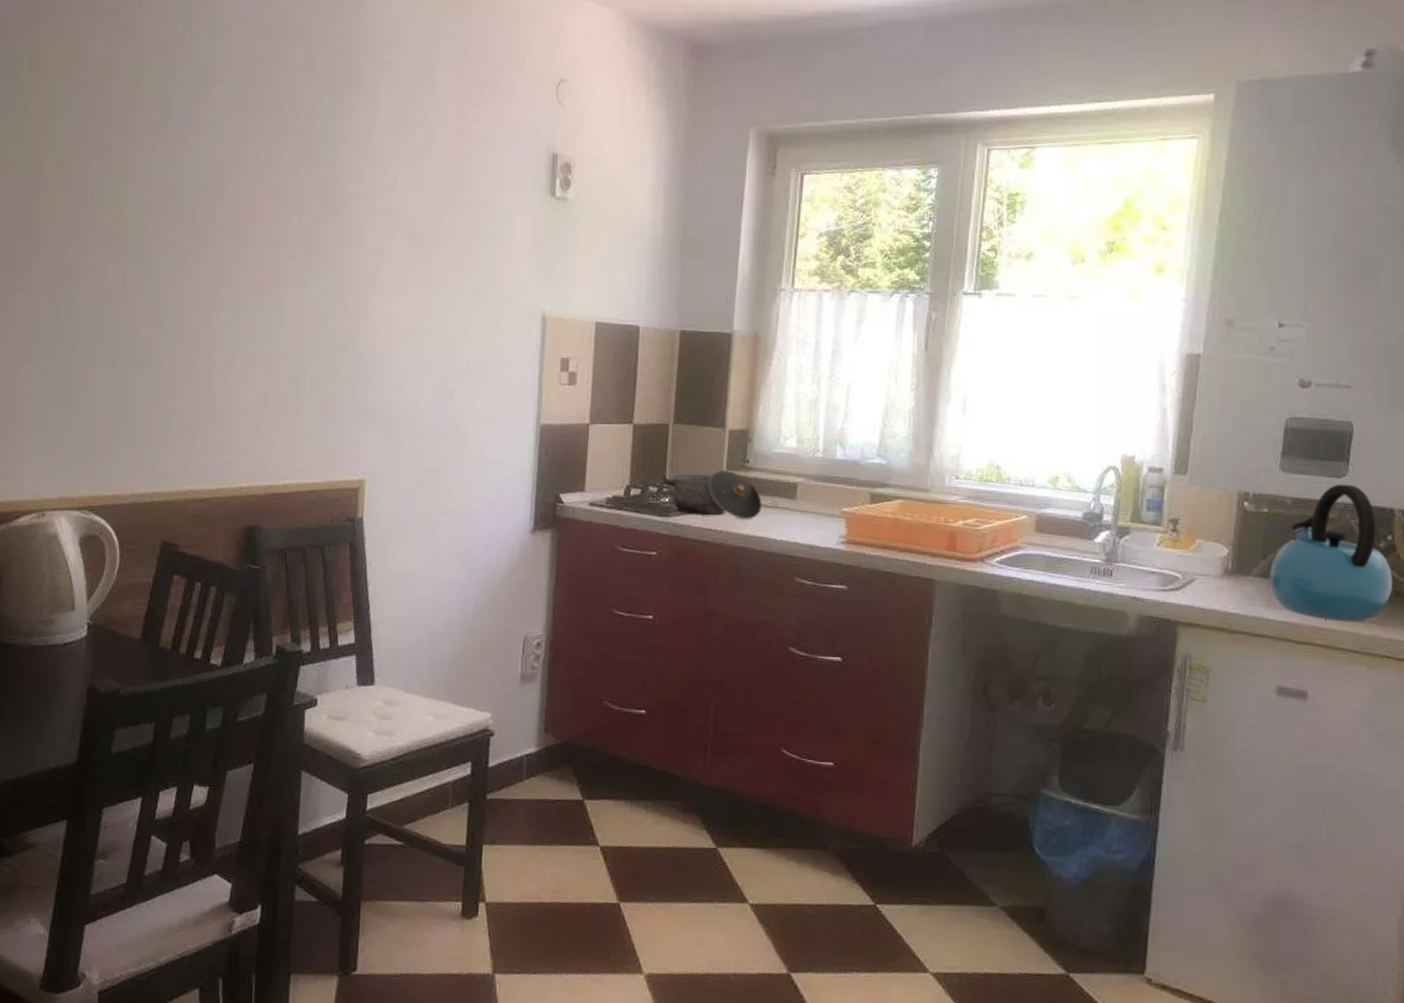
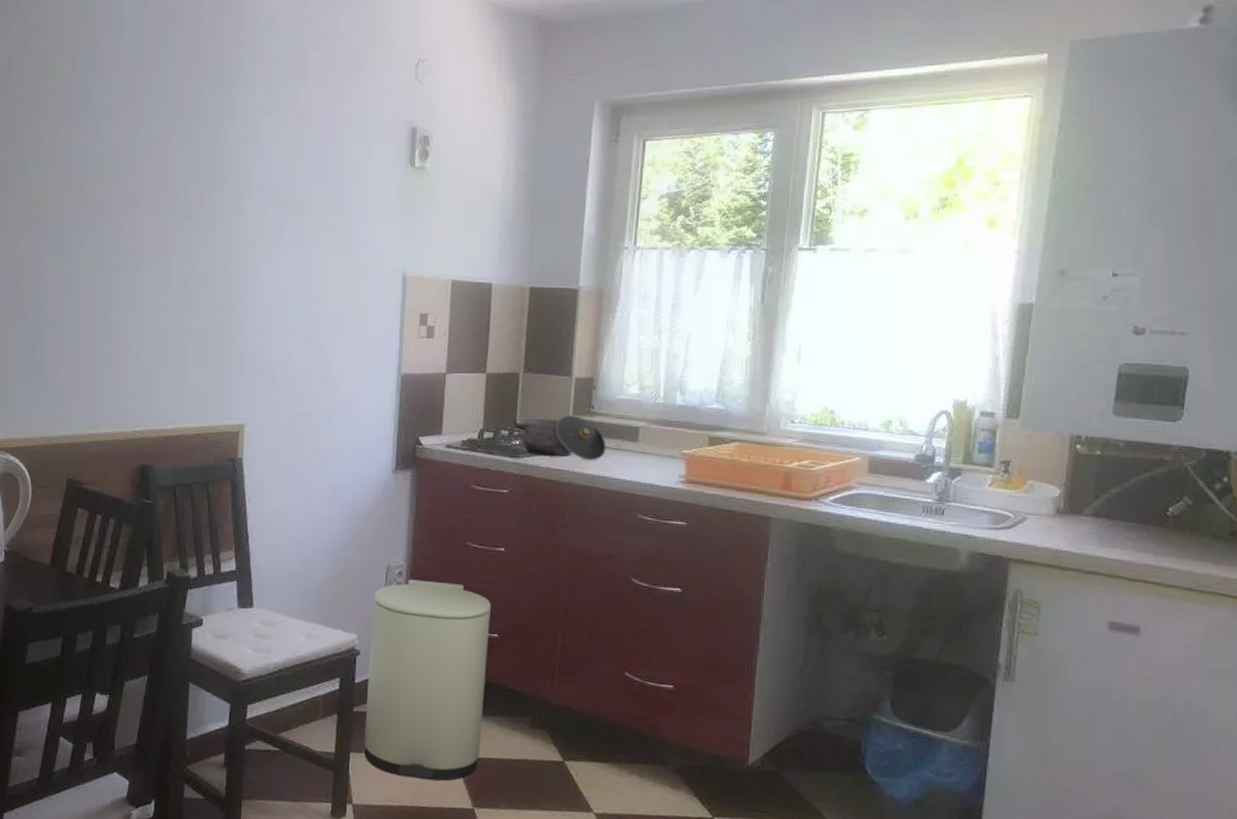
pedal bin: none [498,651,639,873] -> present [364,579,492,781]
kettle: present [1270,483,1392,623] -> none [1102,427,1228,561]

